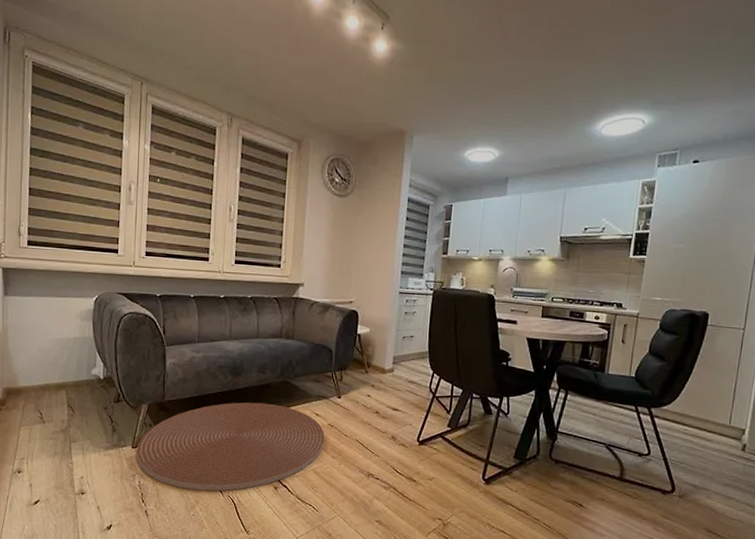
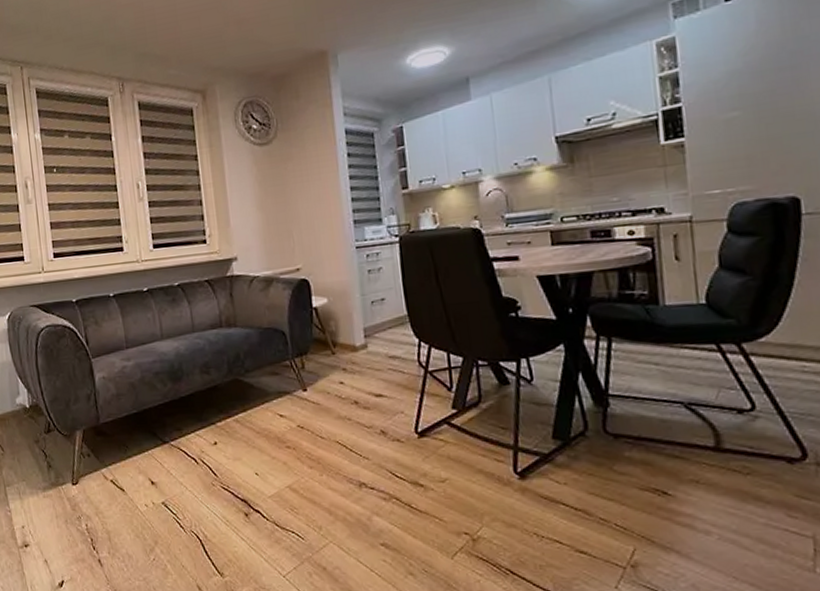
rug: present [136,402,325,491] -> none [78,409,297,528]

